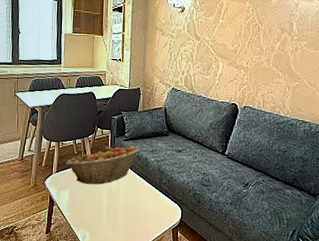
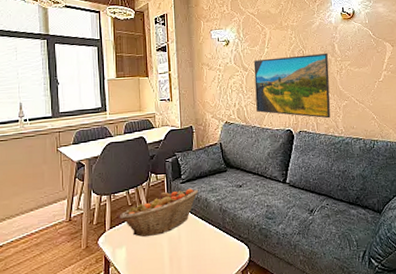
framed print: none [204,30,284,98] -> present [253,52,331,119]

